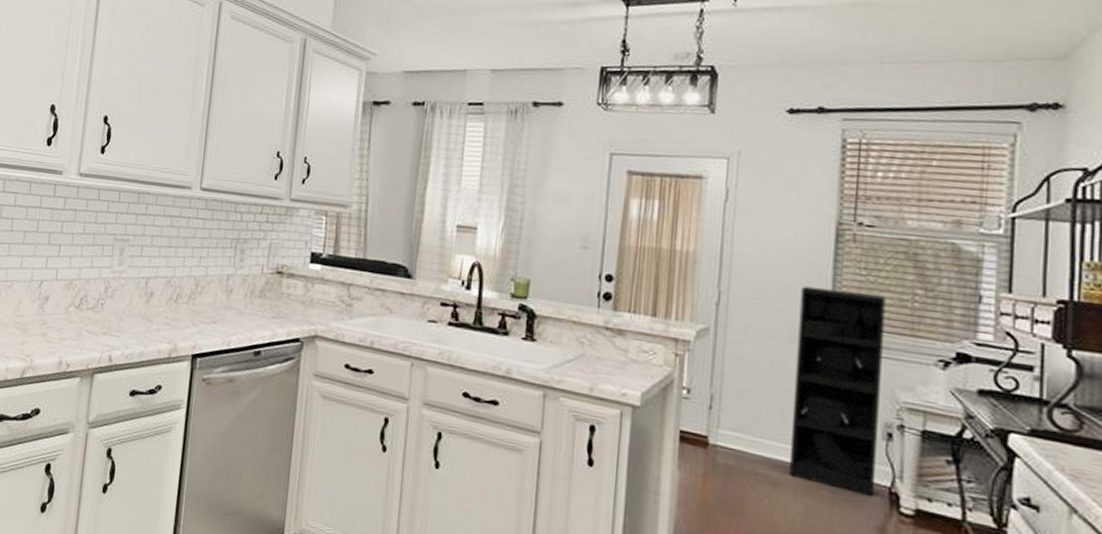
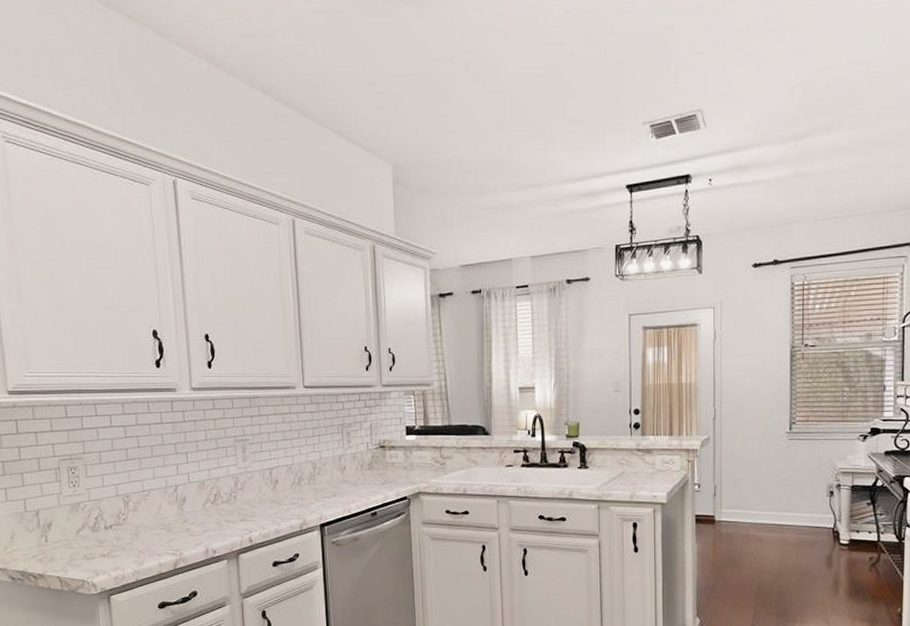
shelving unit: present [789,286,886,496] -> none [769,395,825,536]

